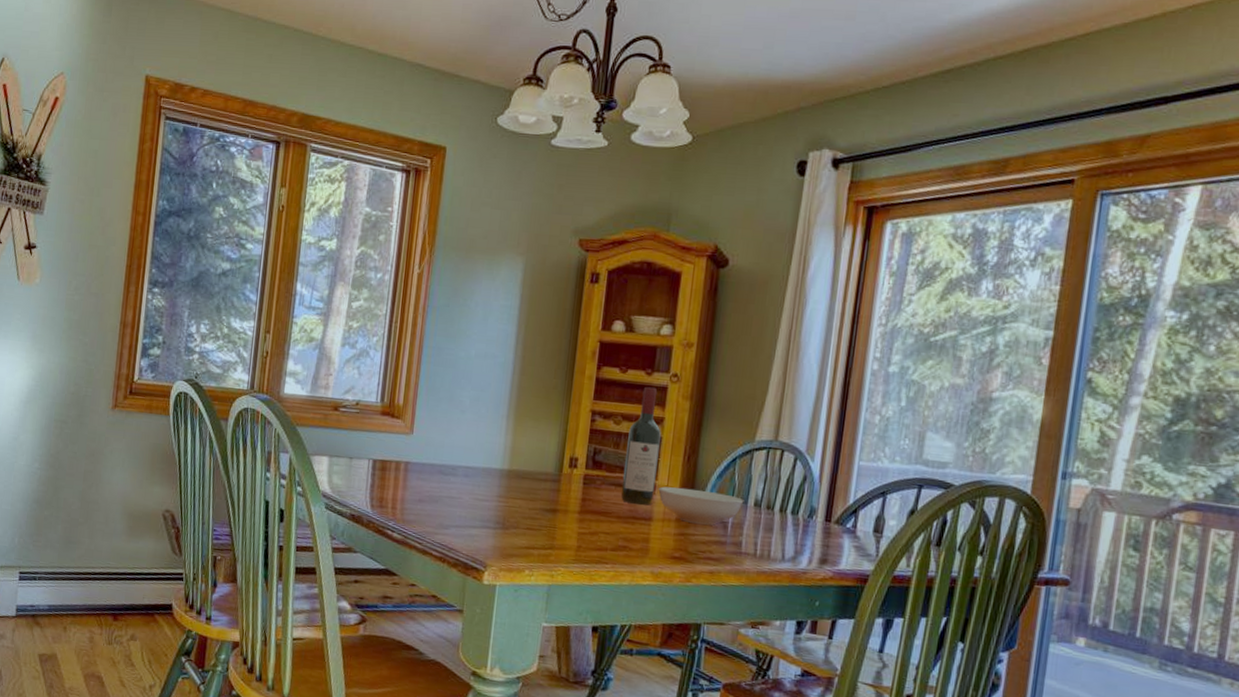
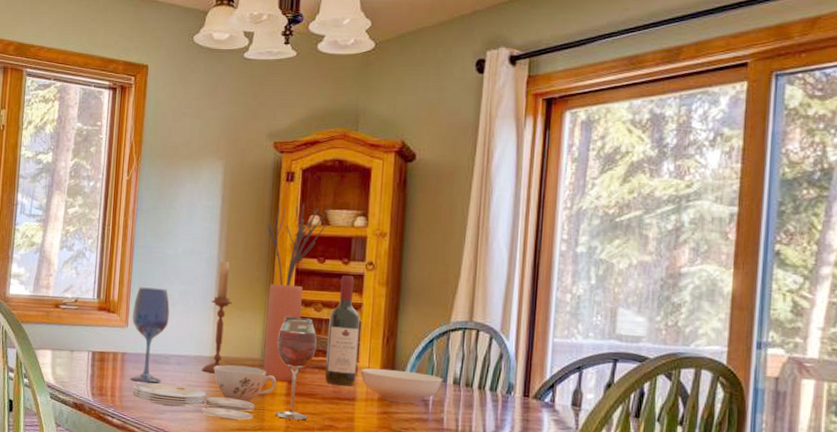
wineglass: none [413,391,459,496] -> present [130,287,170,383]
plate: none [414,495,547,538] -> present [131,382,256,420]
candlestick: none [490,364,527,487] -> present [202,259,232,374]
teacup: none [503,478,570,520] -> present [213,365,277,403]
vase: none [556,307,636,499] -> present [263,203,330,382]
wineglass: none [566,429,615,540] -> present [274,316,317,421]

